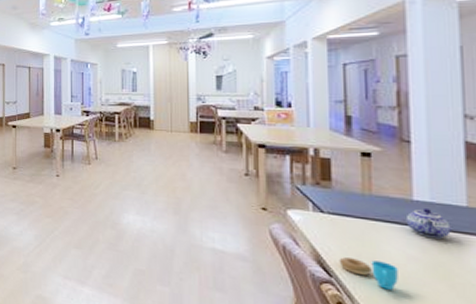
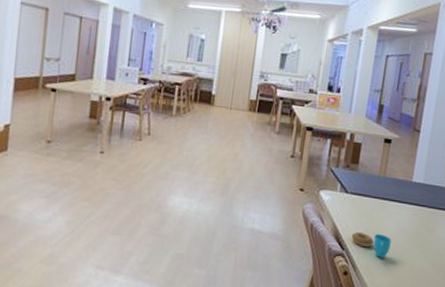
teapot: present [405,207,451,240] -> none [404,188,432,214]

